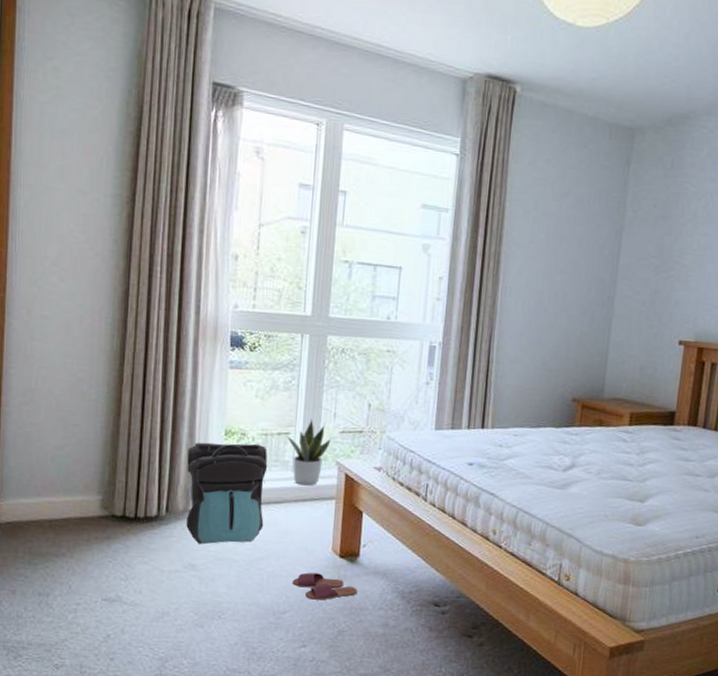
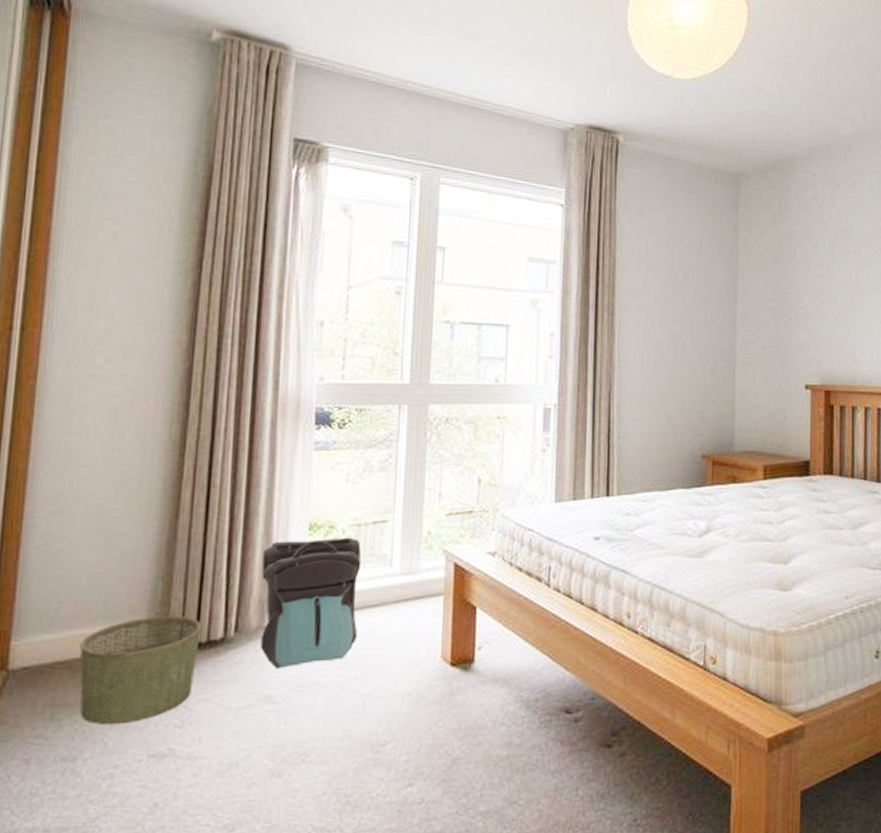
basket: none [48,489,141,573] -> present [79,610,203,724]
potted plant: present [286,419,331,486] -> none [383,501,436,582]
slippers: present [292,572,358,600] -> none [393,689,474,723]

